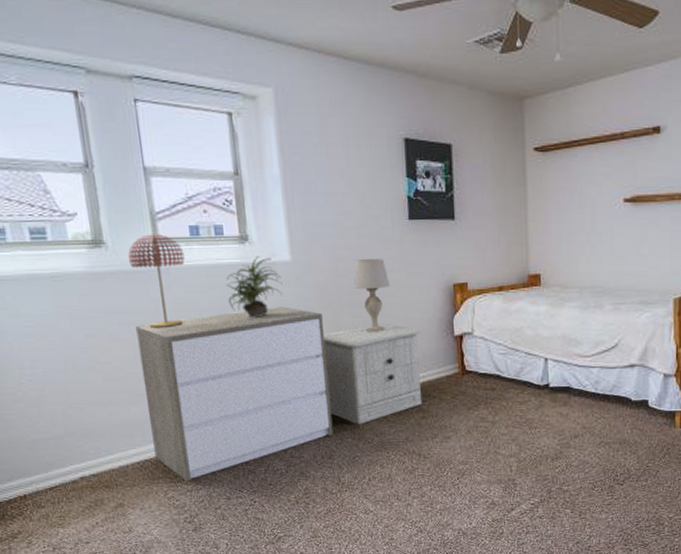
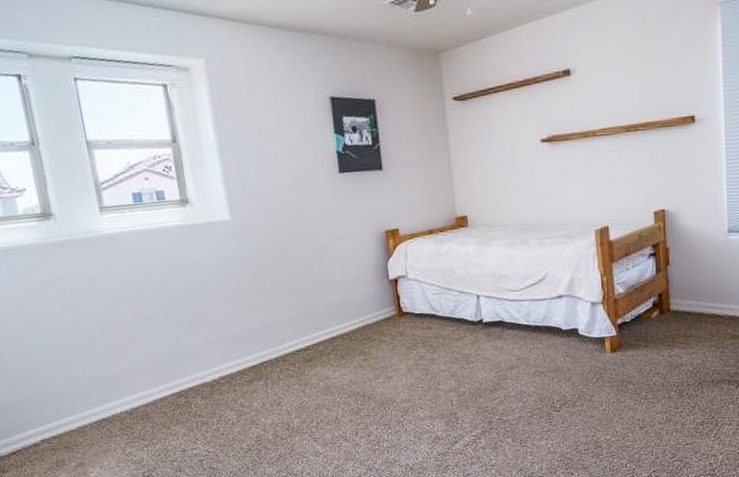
table lamp: present [127,234,185,328] -> none [75,202,131,292]
dresser: present [136,306,334,482] -> none [87,263,281,437]
potted plant: present [226,256,283,317] -> none [170,217,224,276]
nightstand: present [322,323,423,426] -> none [264,272,364,372]
table lamp: present [353,259,390,332] -> none [290,212,325,282]

